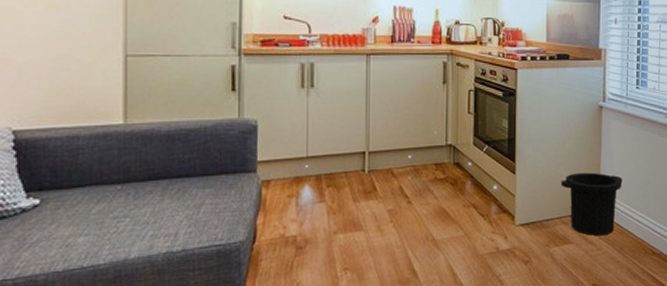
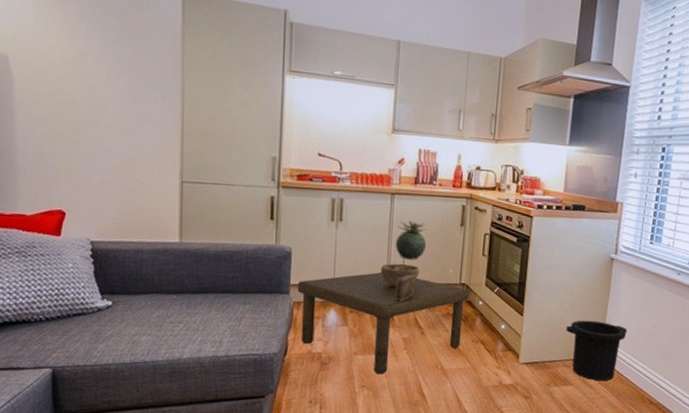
coffee table: none [265,140,458,254] -> present [297,272,470,375]
decorative bowl: none [359,128,402,155] -> present [381,263,420,288]
potted plant: none [375,81,408,169] -> present [395,220,427,301]

